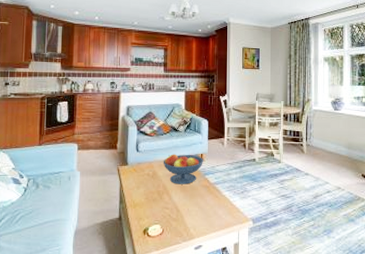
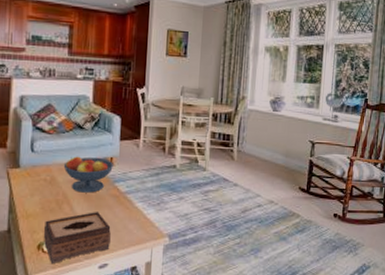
tissue box: none [148,200,204,246] -> present [43,212,111,263]

